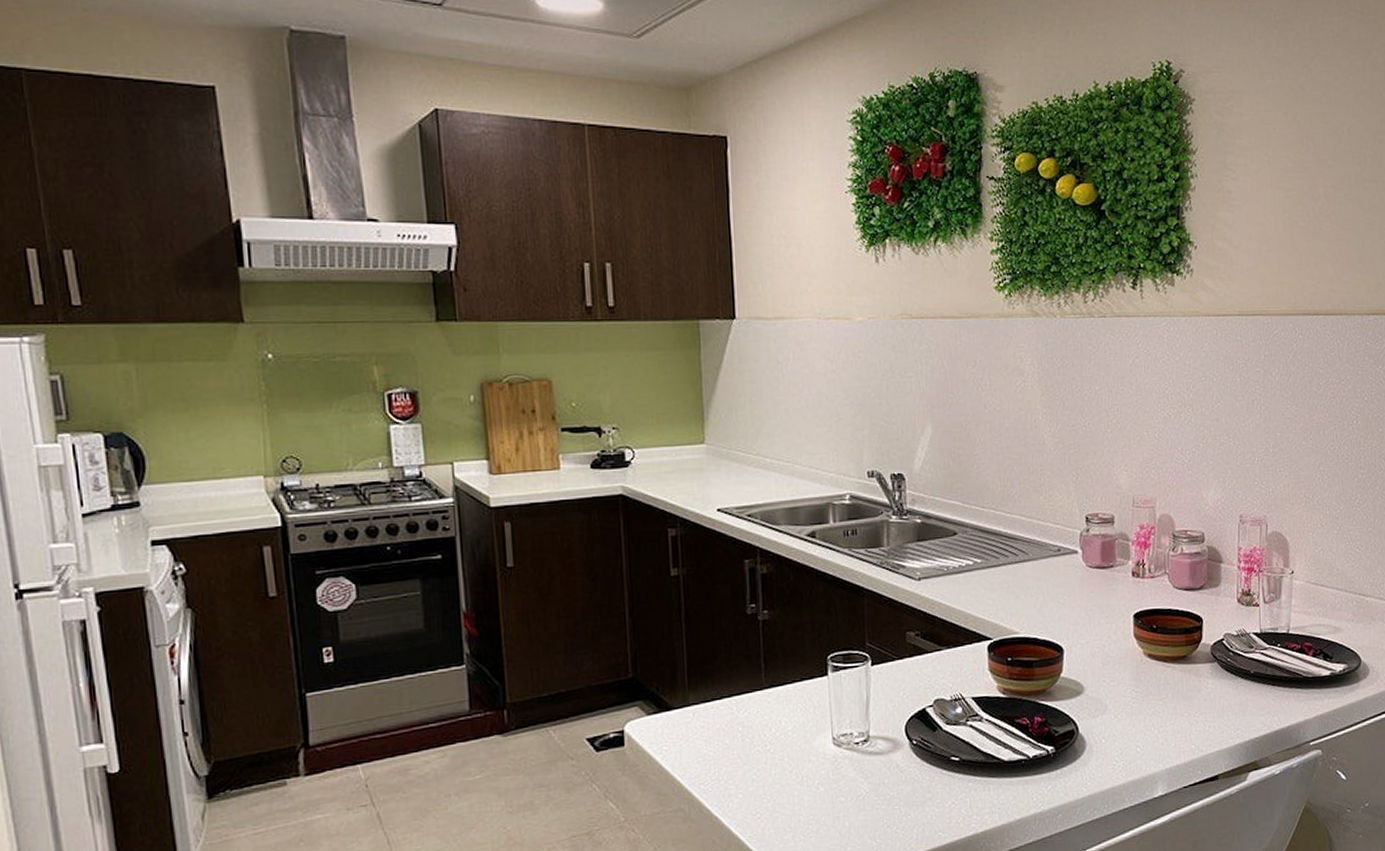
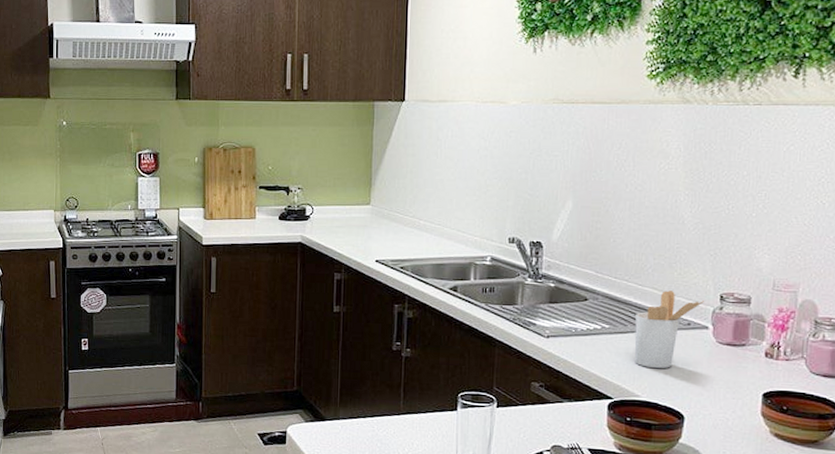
utensil holder: none [1006,516,1072,601] -> present [634,291,705,369]

